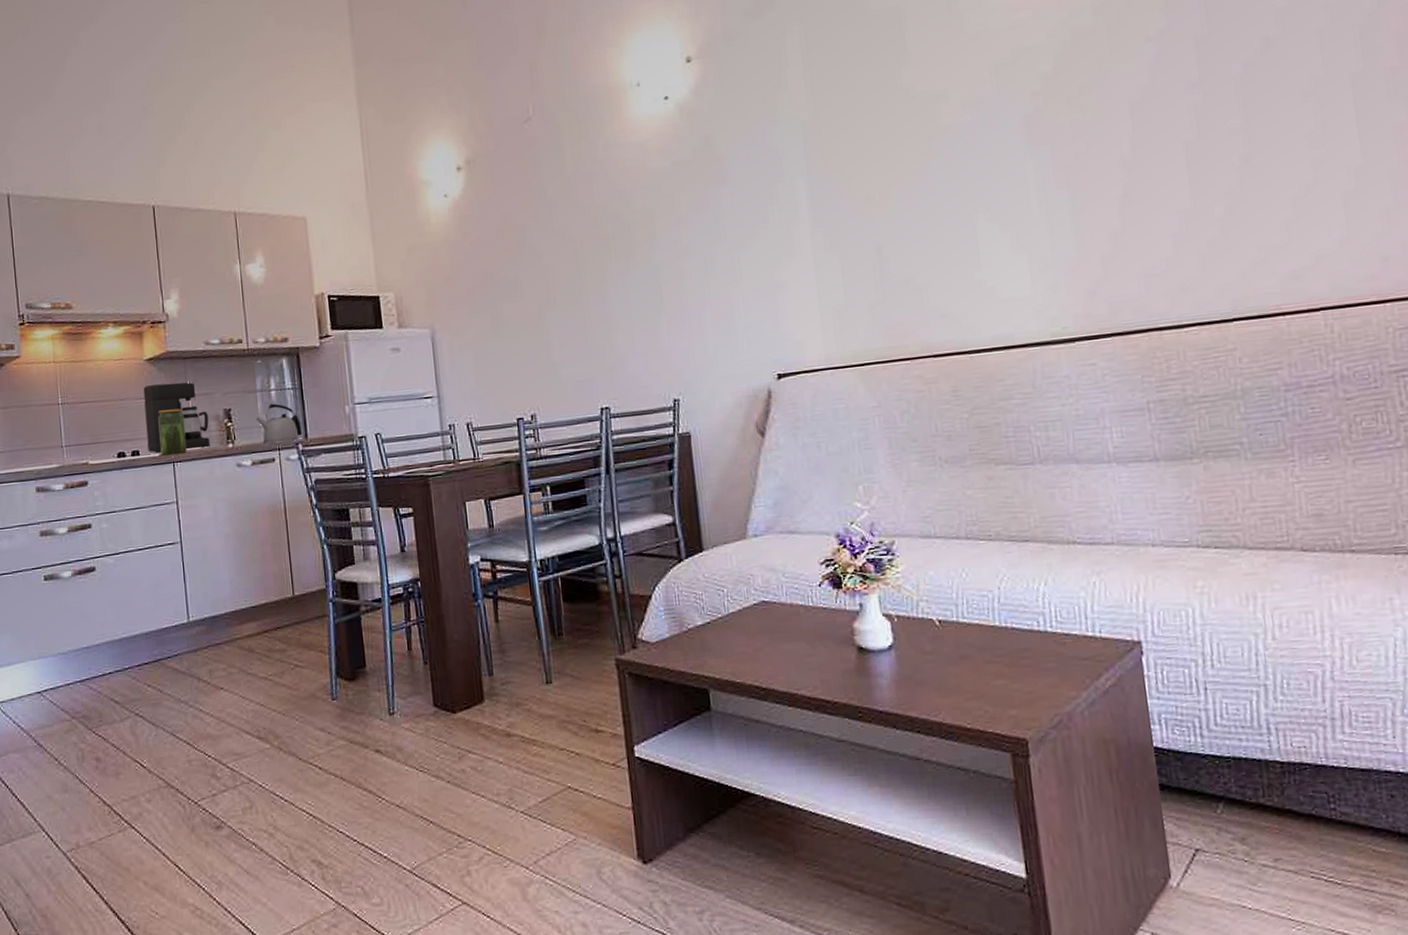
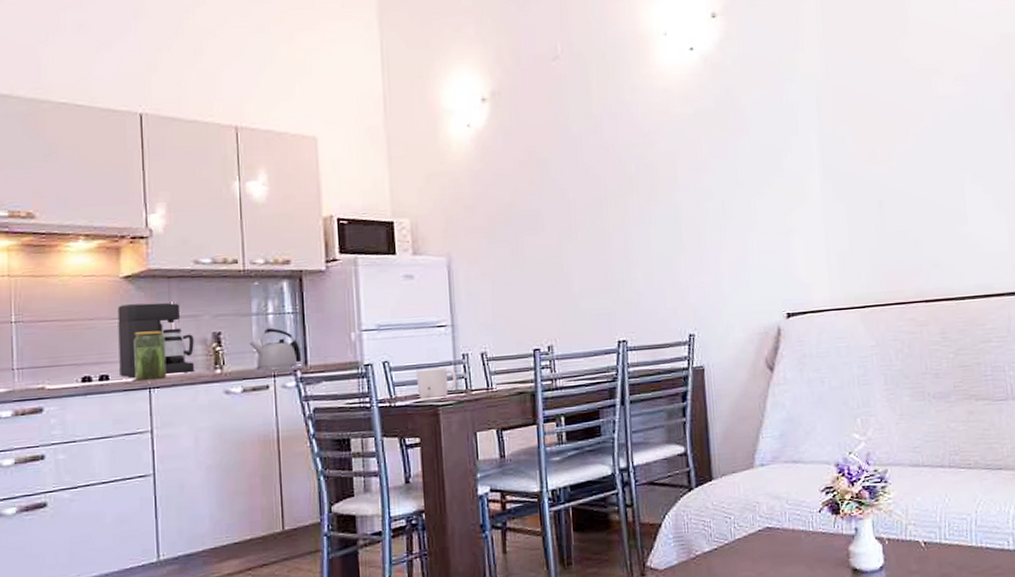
mug: none [405,438,445,471] -> present [415,367,457,400]

